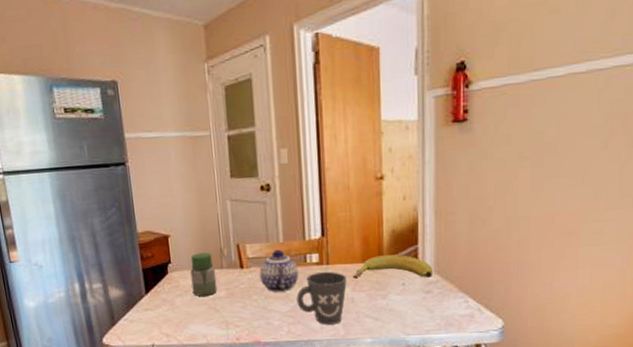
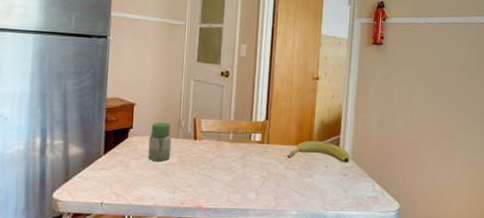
teapot: present [259,249,299,292] -> none [209,126,244,164]
mug: present [296,271,347,325] -> none [238,149,282,197]

